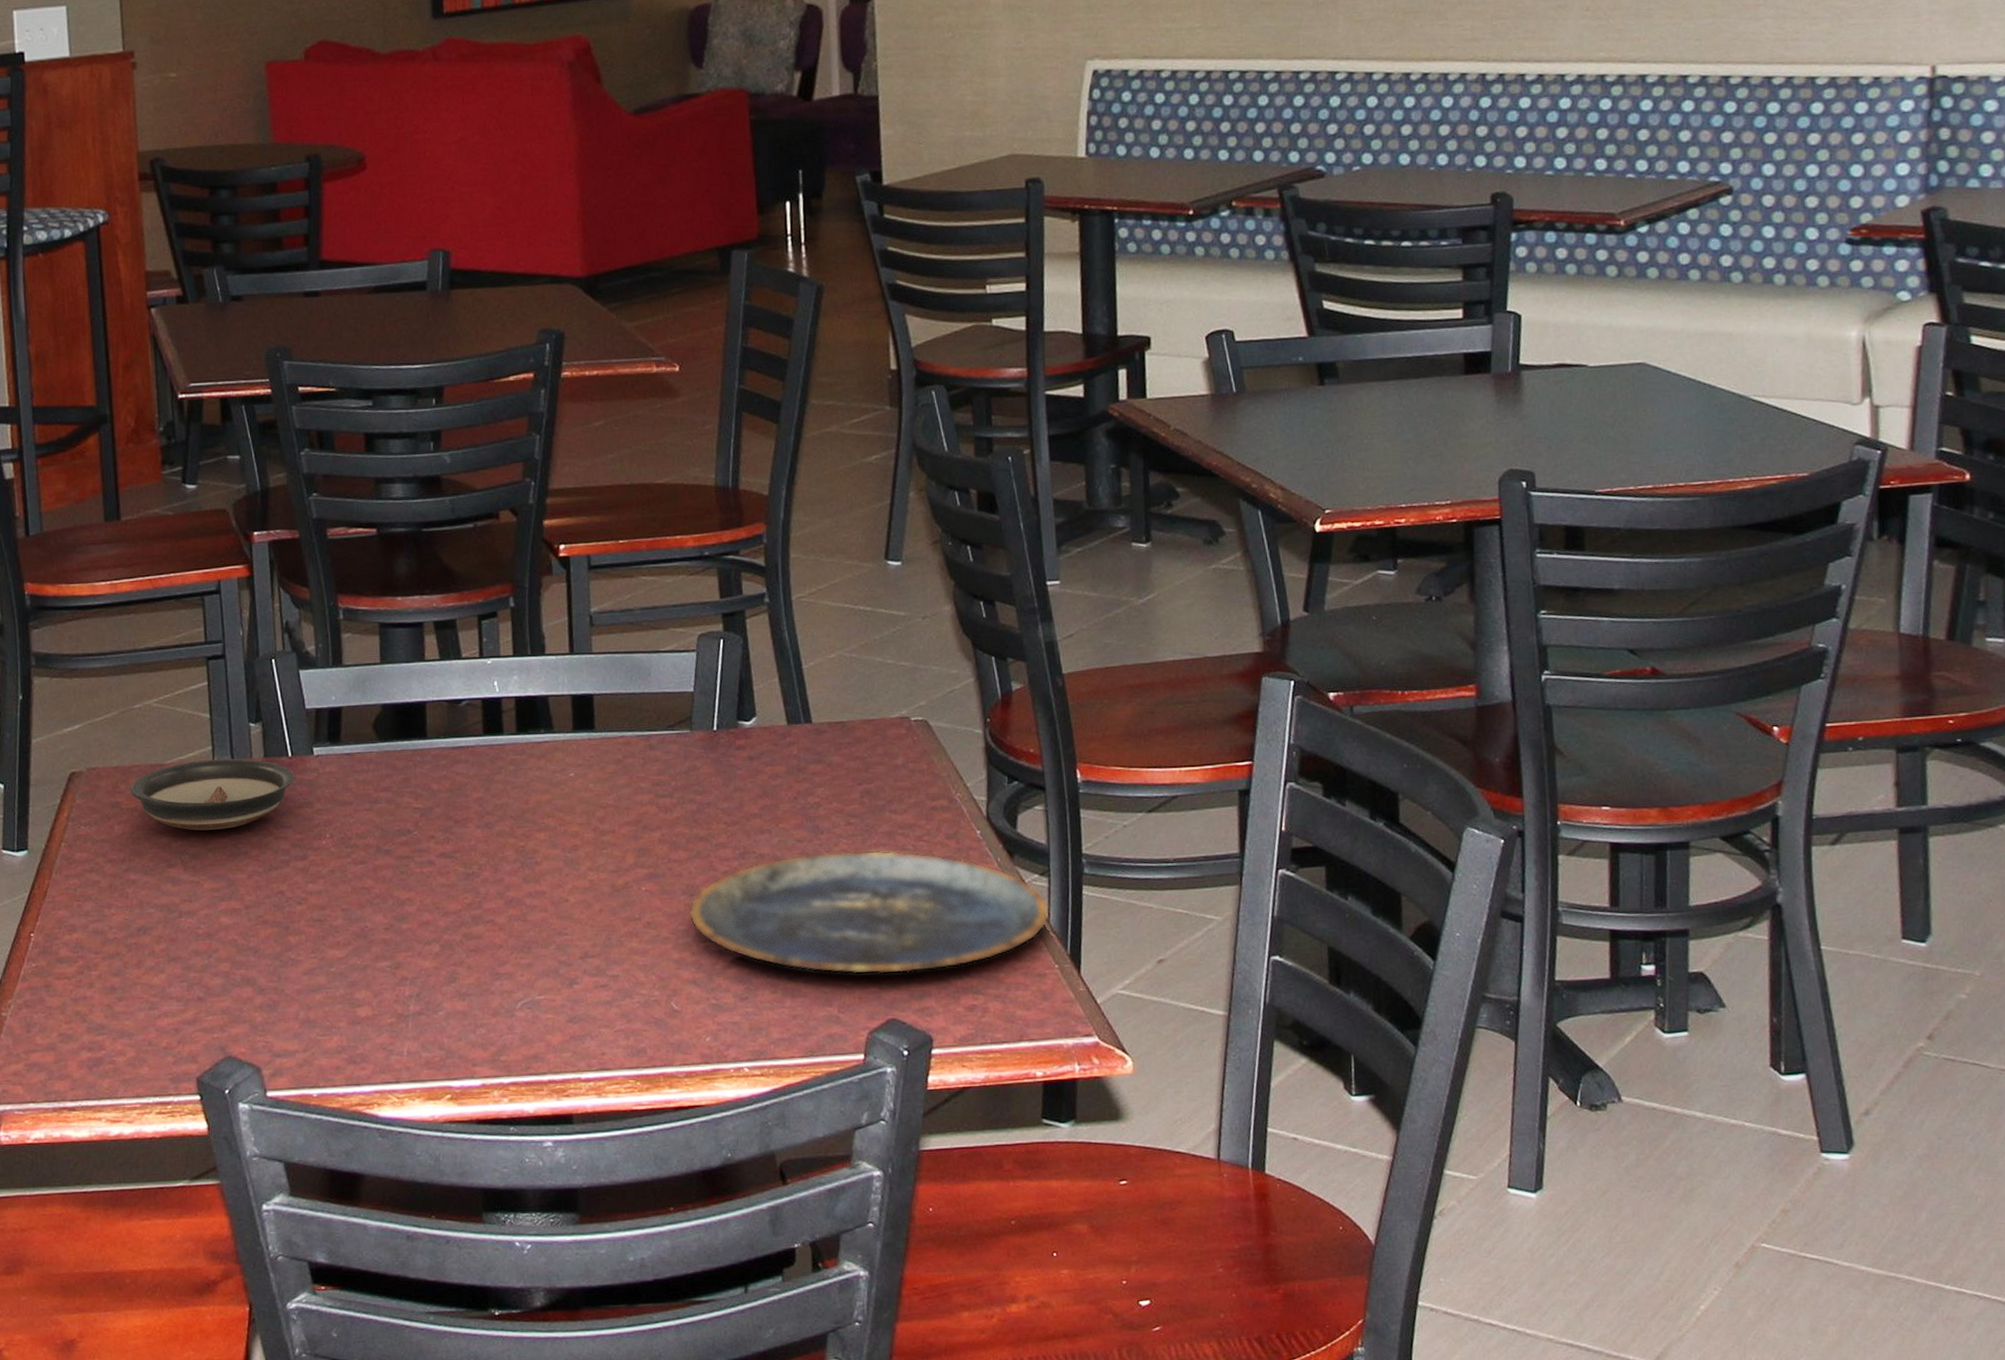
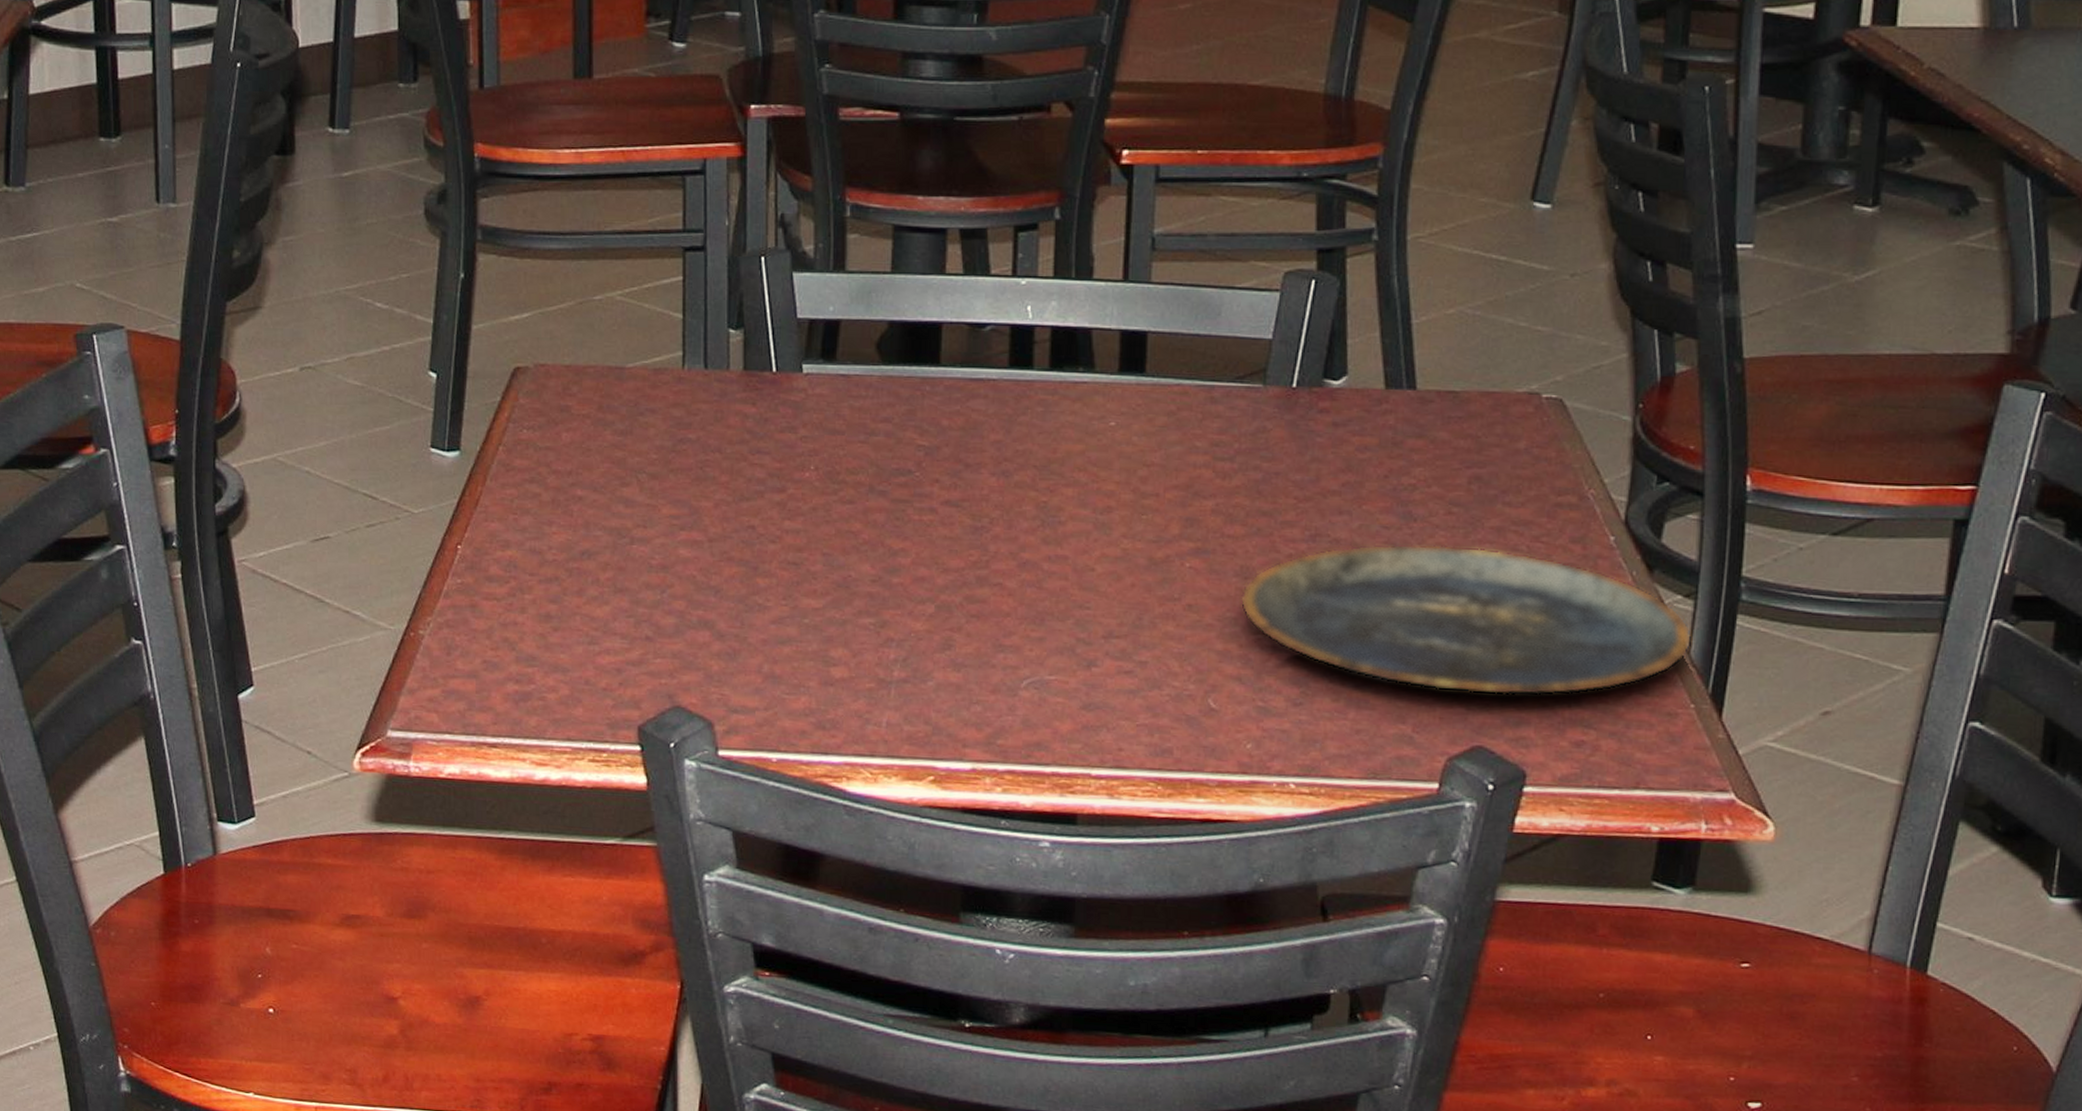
saucer: present [130,758,295,831] -> none [584,367,779,449]

